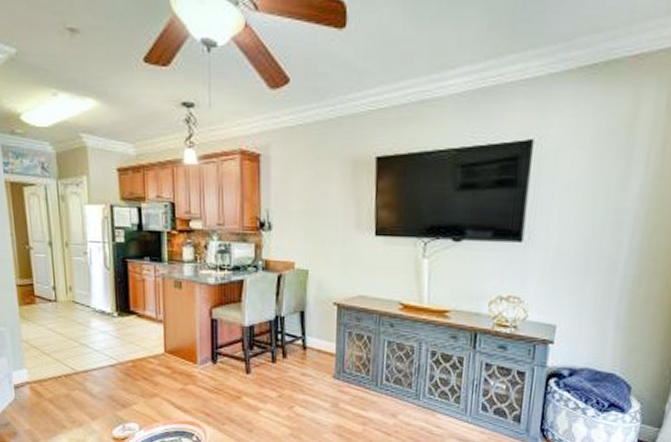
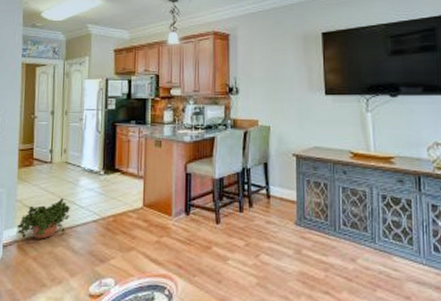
potted plant: none [26,340,84,382] -> present [16,198,71,239]

